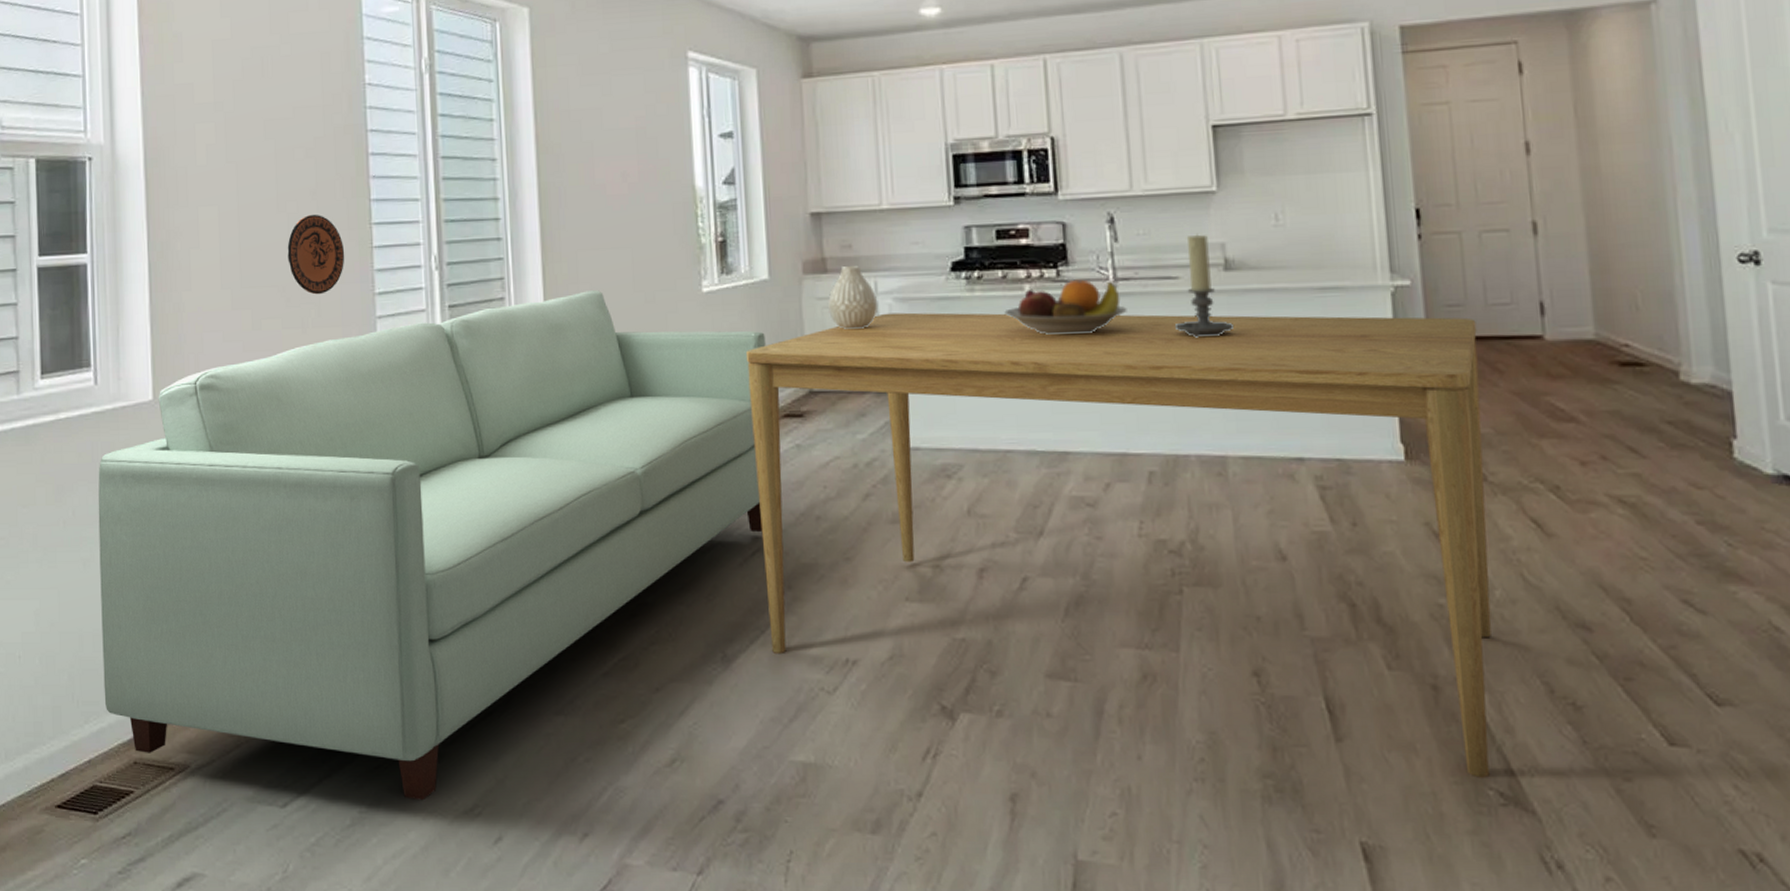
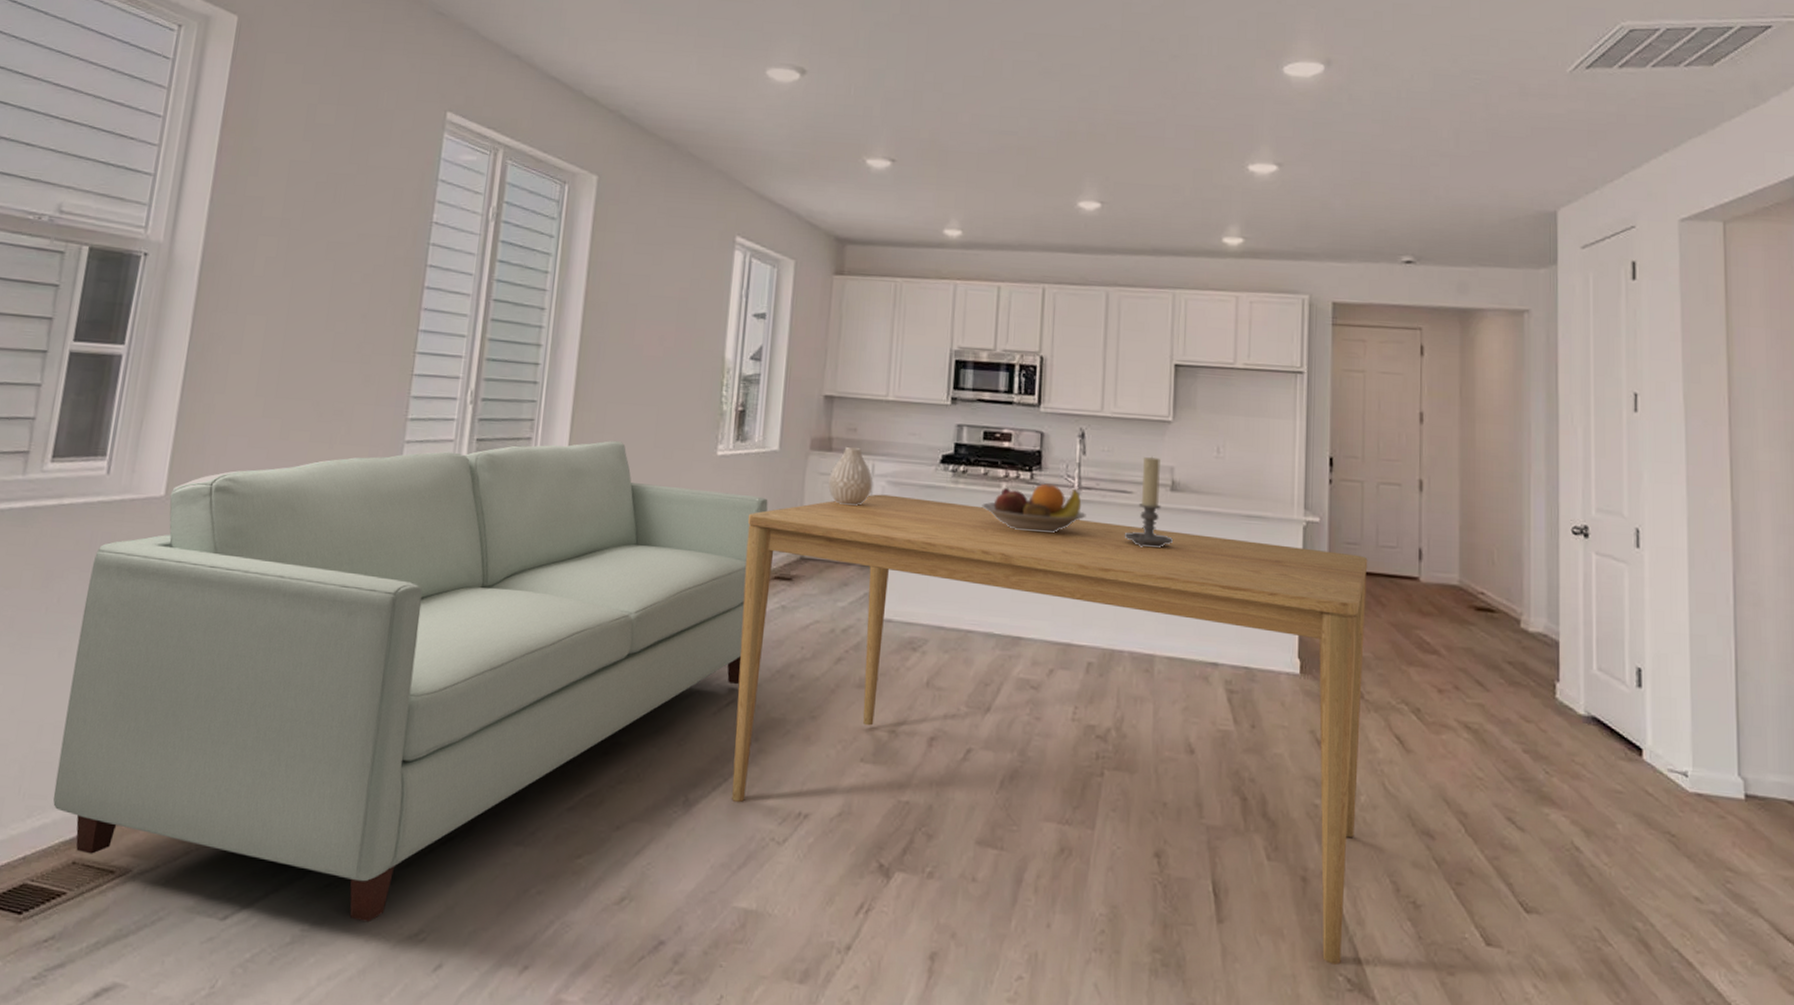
decorative plate: present [287,215,345,295] -> none [327,337,385,414]

